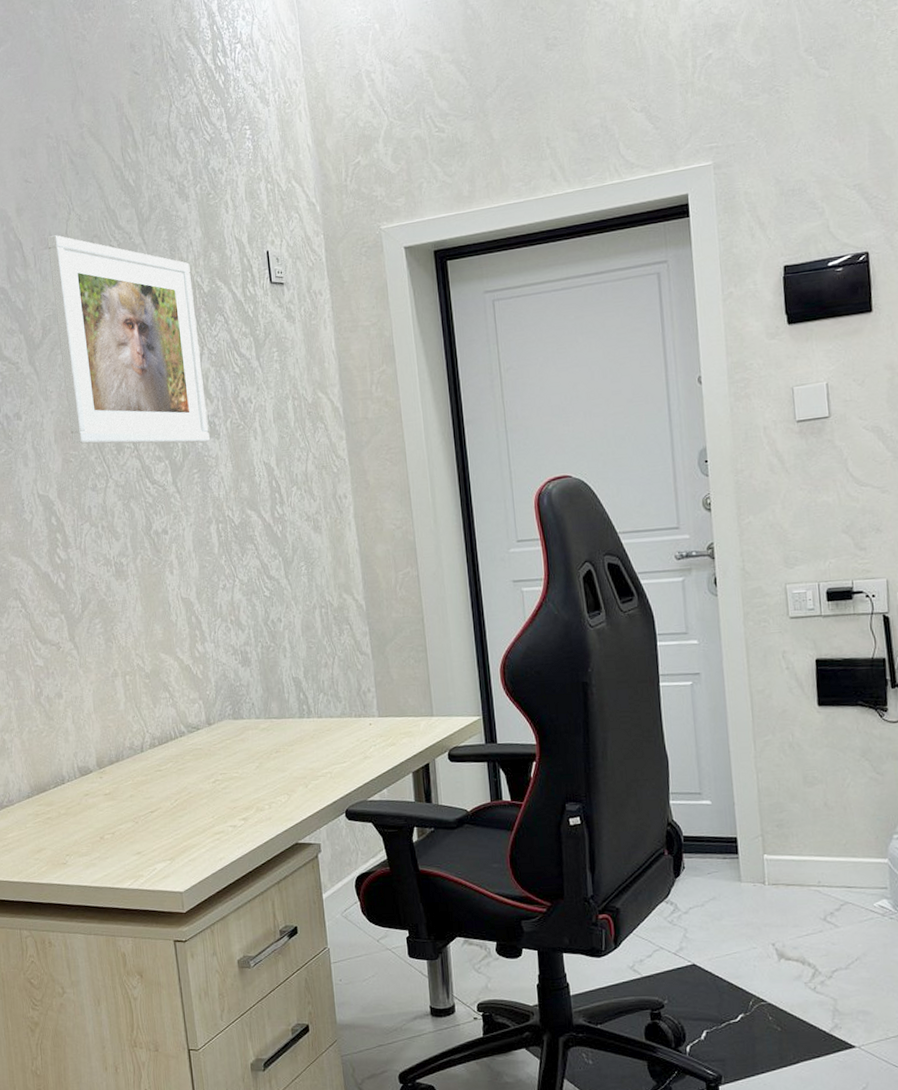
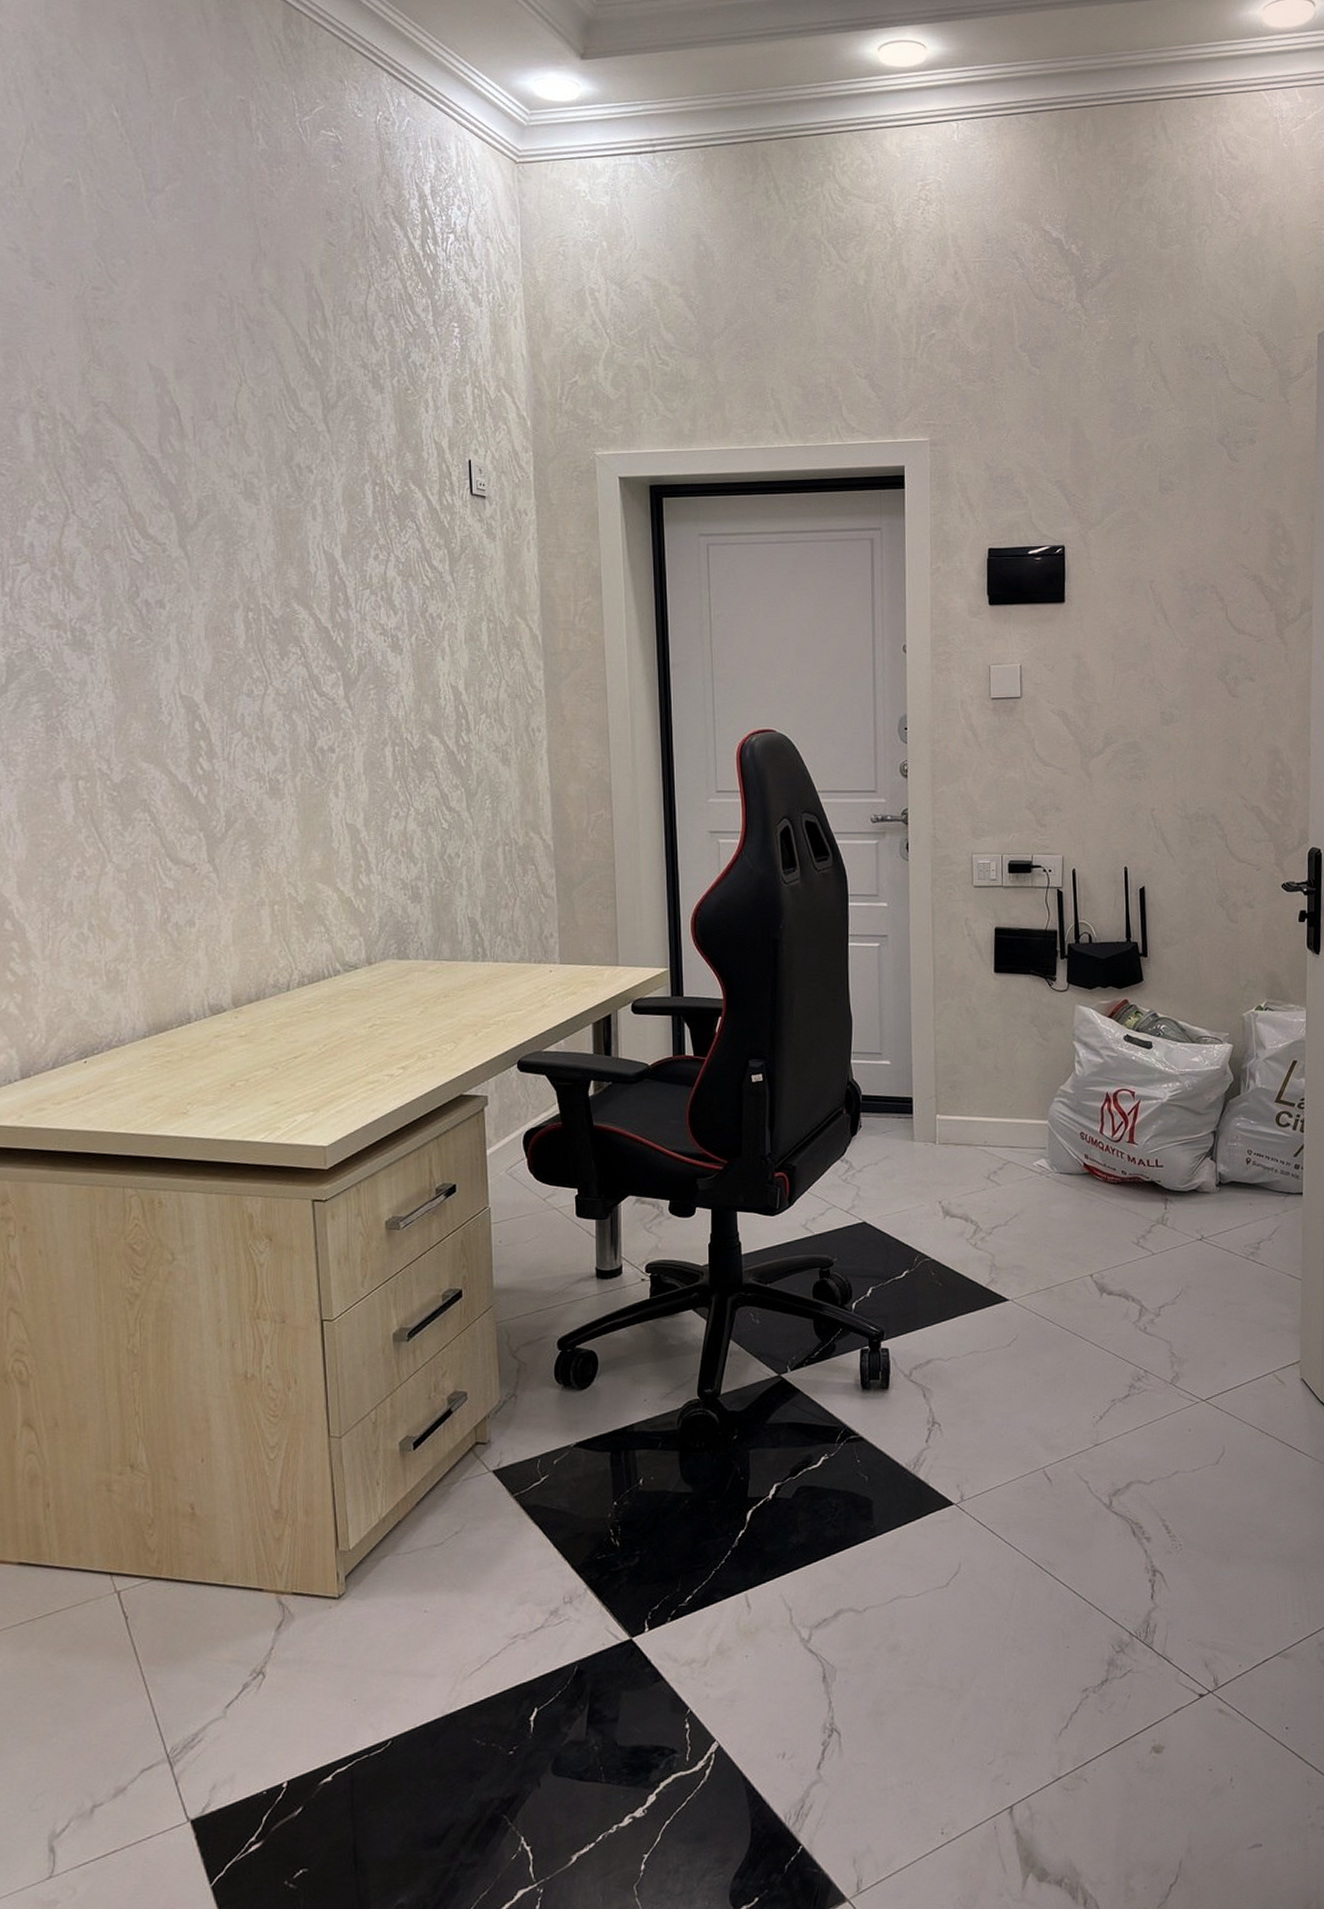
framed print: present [47,235,210,445] -> none [211,407,391,657]

